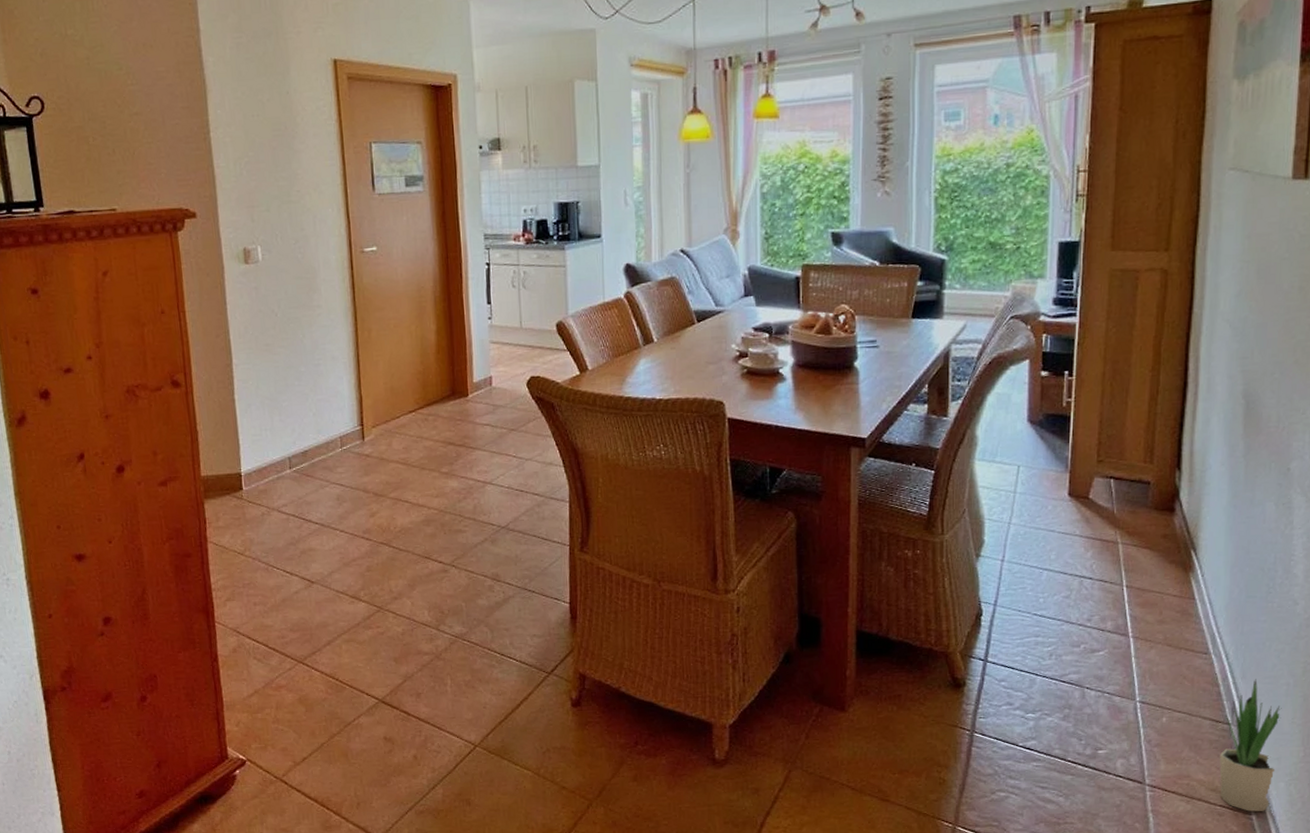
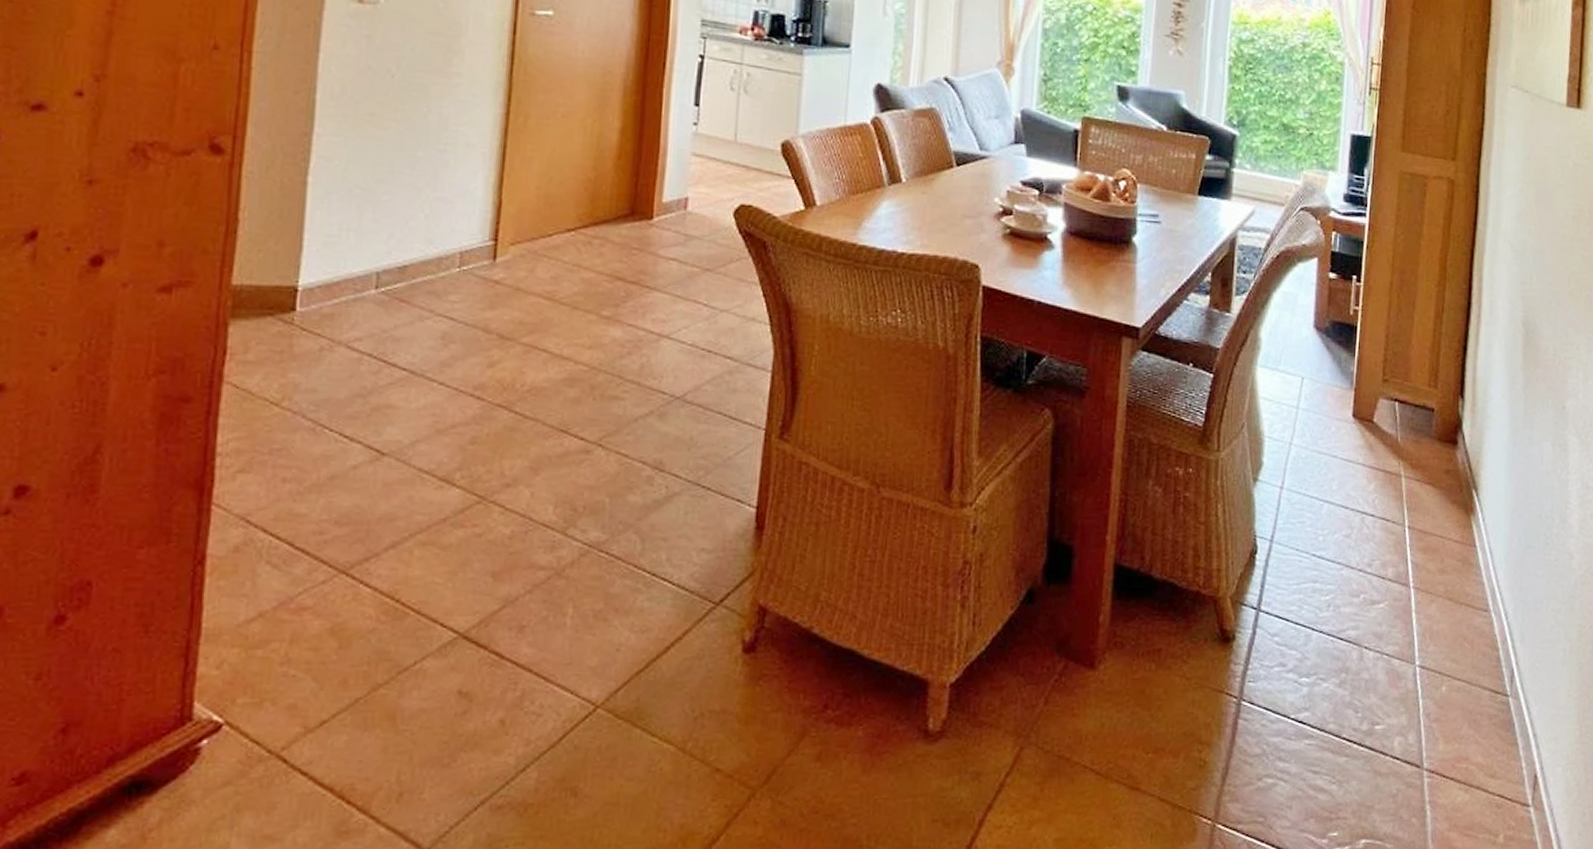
potted plant: present [1219,679,1282,812] -> none [1498,643,1559,803]

